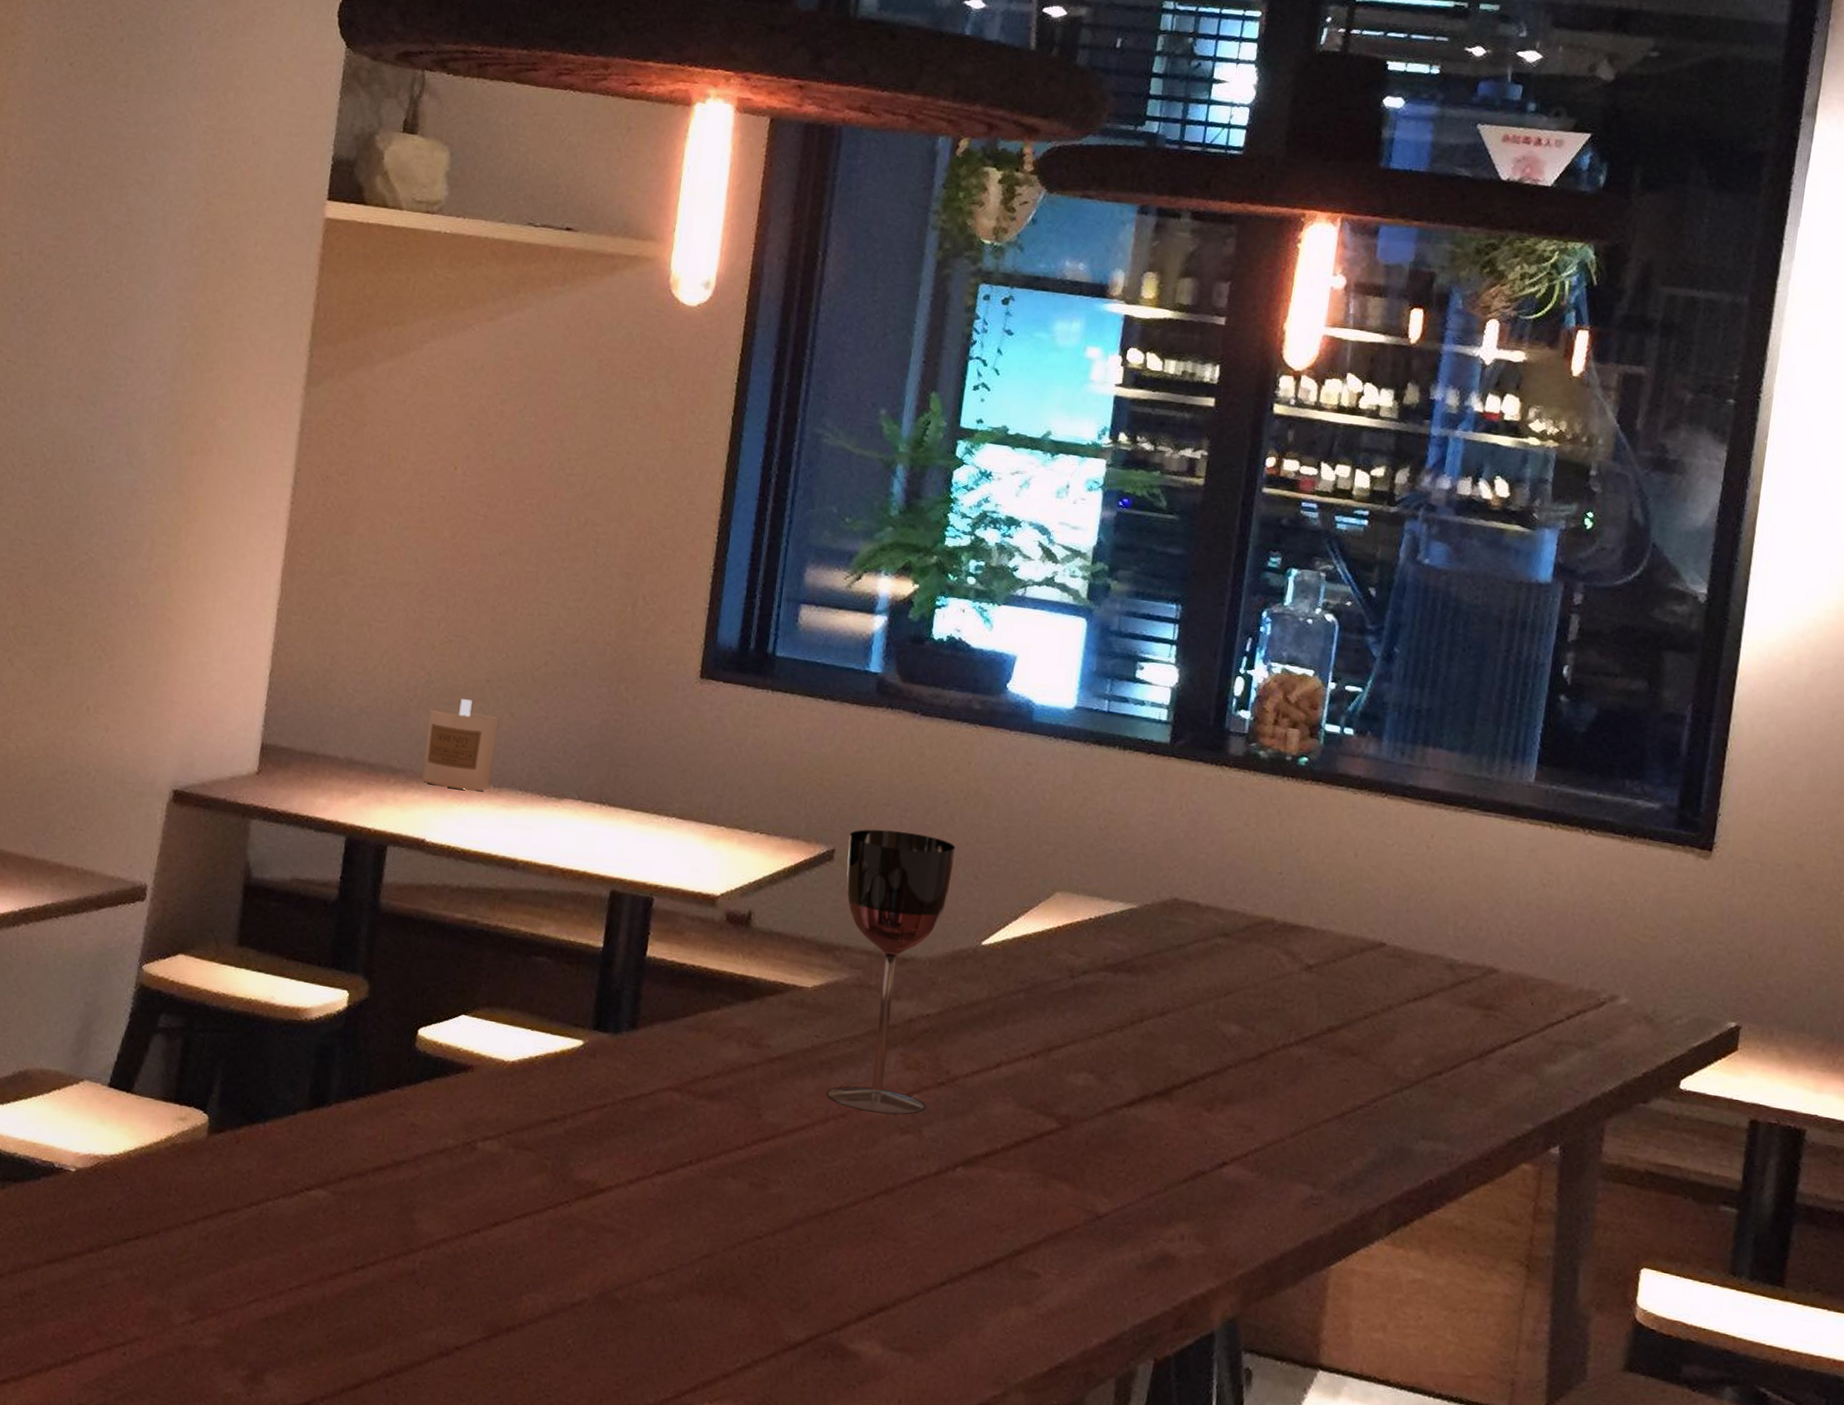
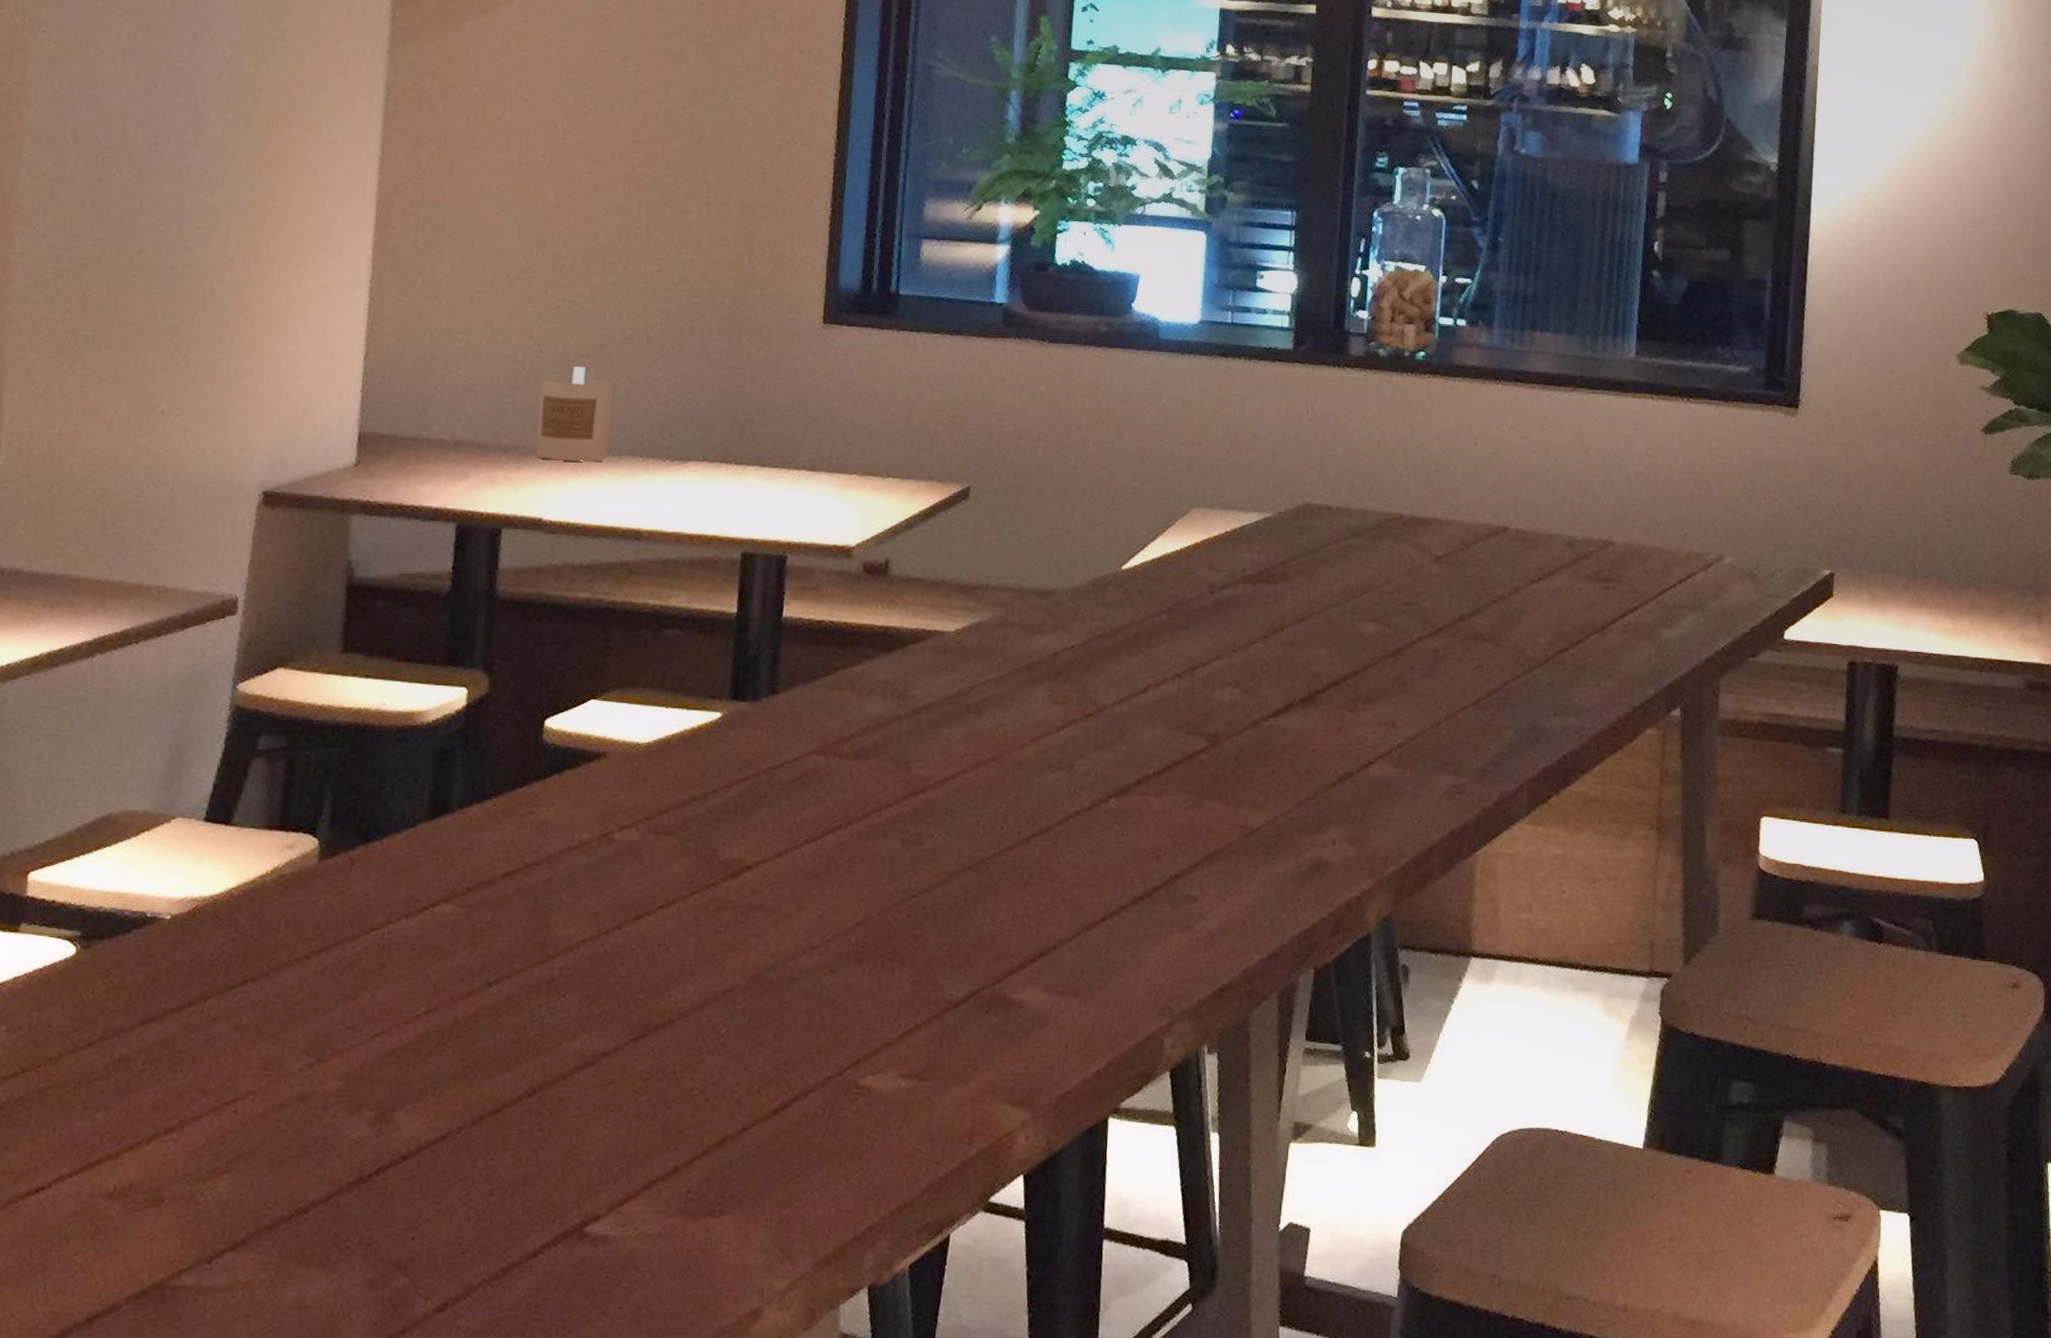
wineglass: present [826,829,956,1115] -> none [975,462,1090,753]

